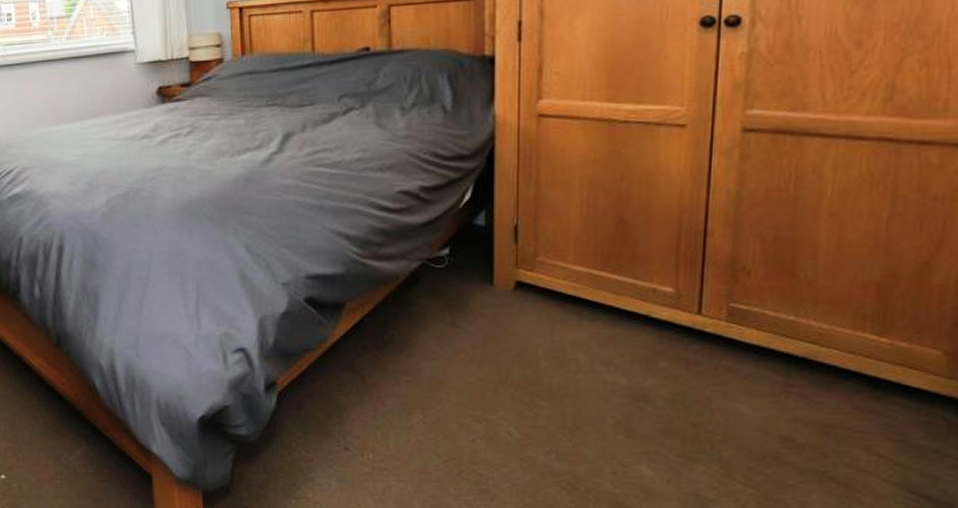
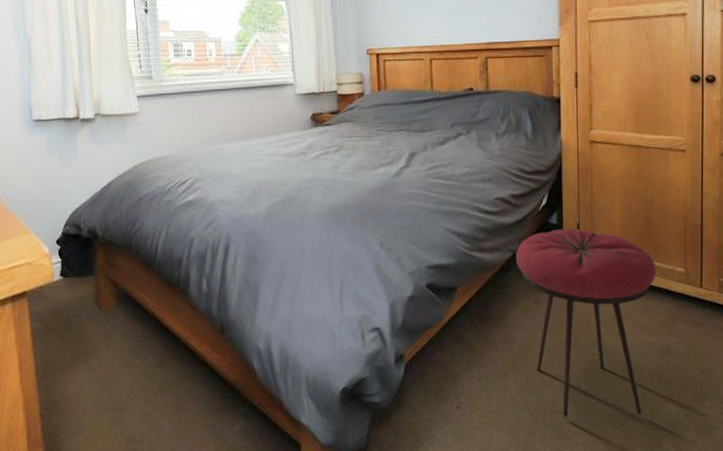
stool: none [425,232,631,475] -> present [515,228,656,418]

